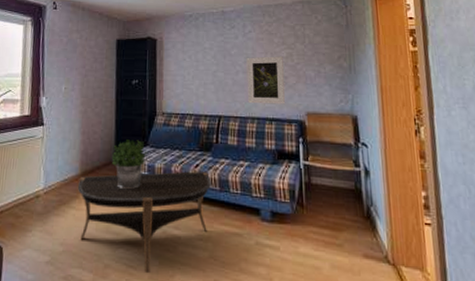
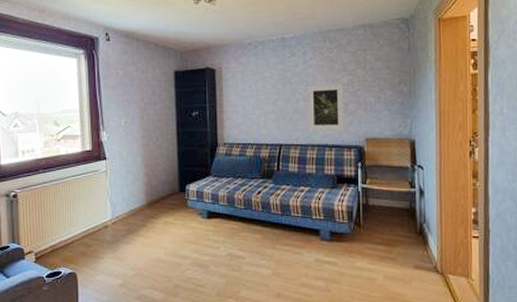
coffee table: present [77,171,211,272] -> none [144,198,273,290]
potted plant: present [111,139,149,190] -> none [175,170,212,217]

